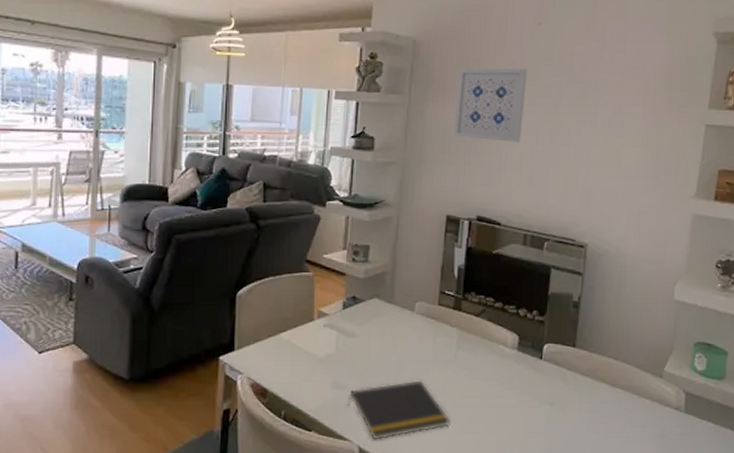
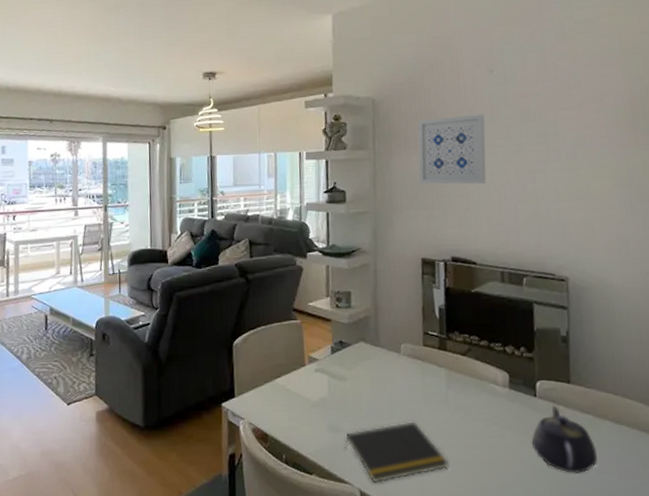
teapot: none [532,368,591,432] -> present [531,405,598,473]

